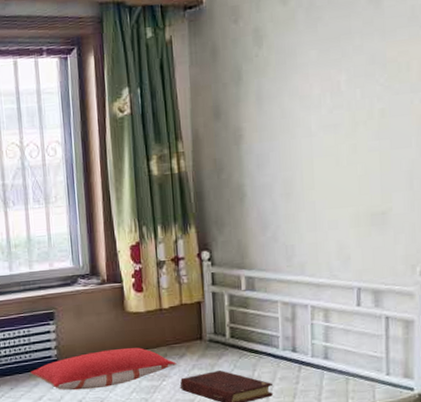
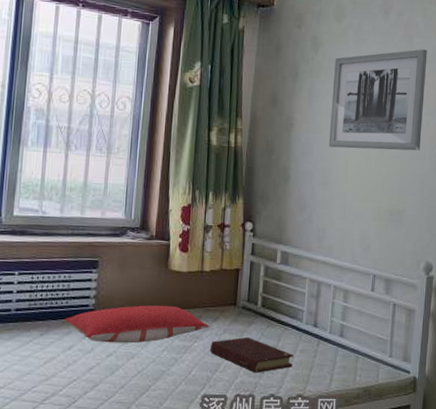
wall art: none [284,11,404,153] -> present [328,49,428,151]

